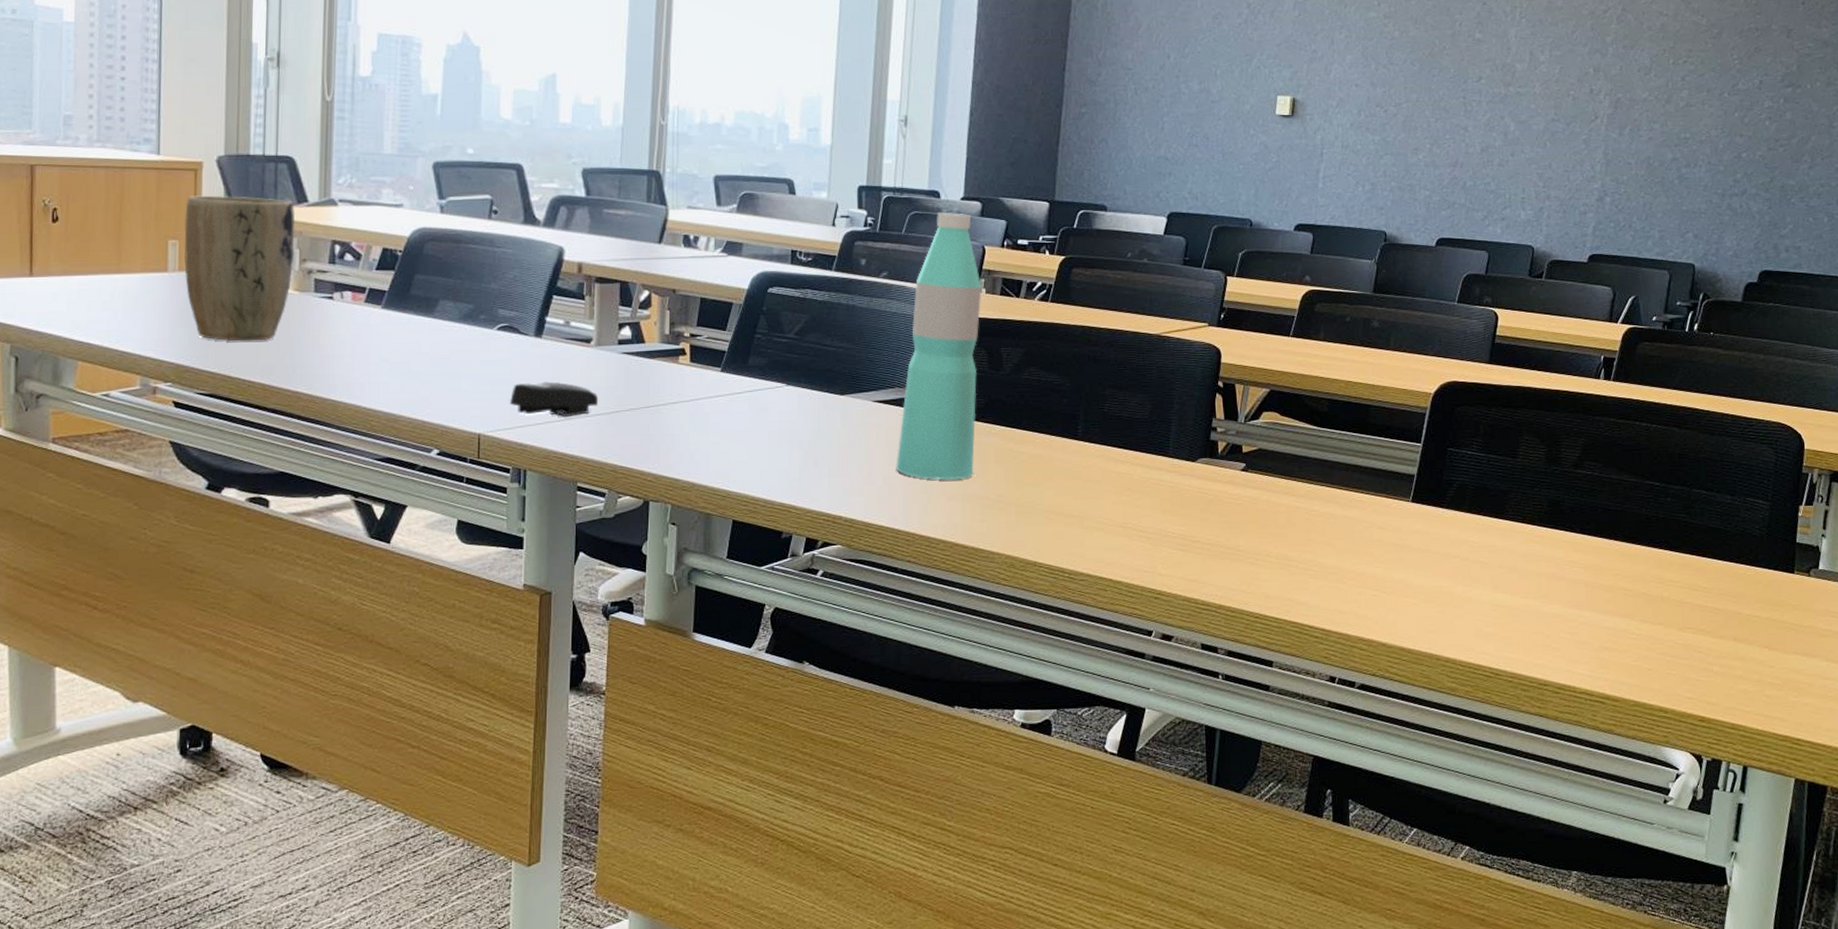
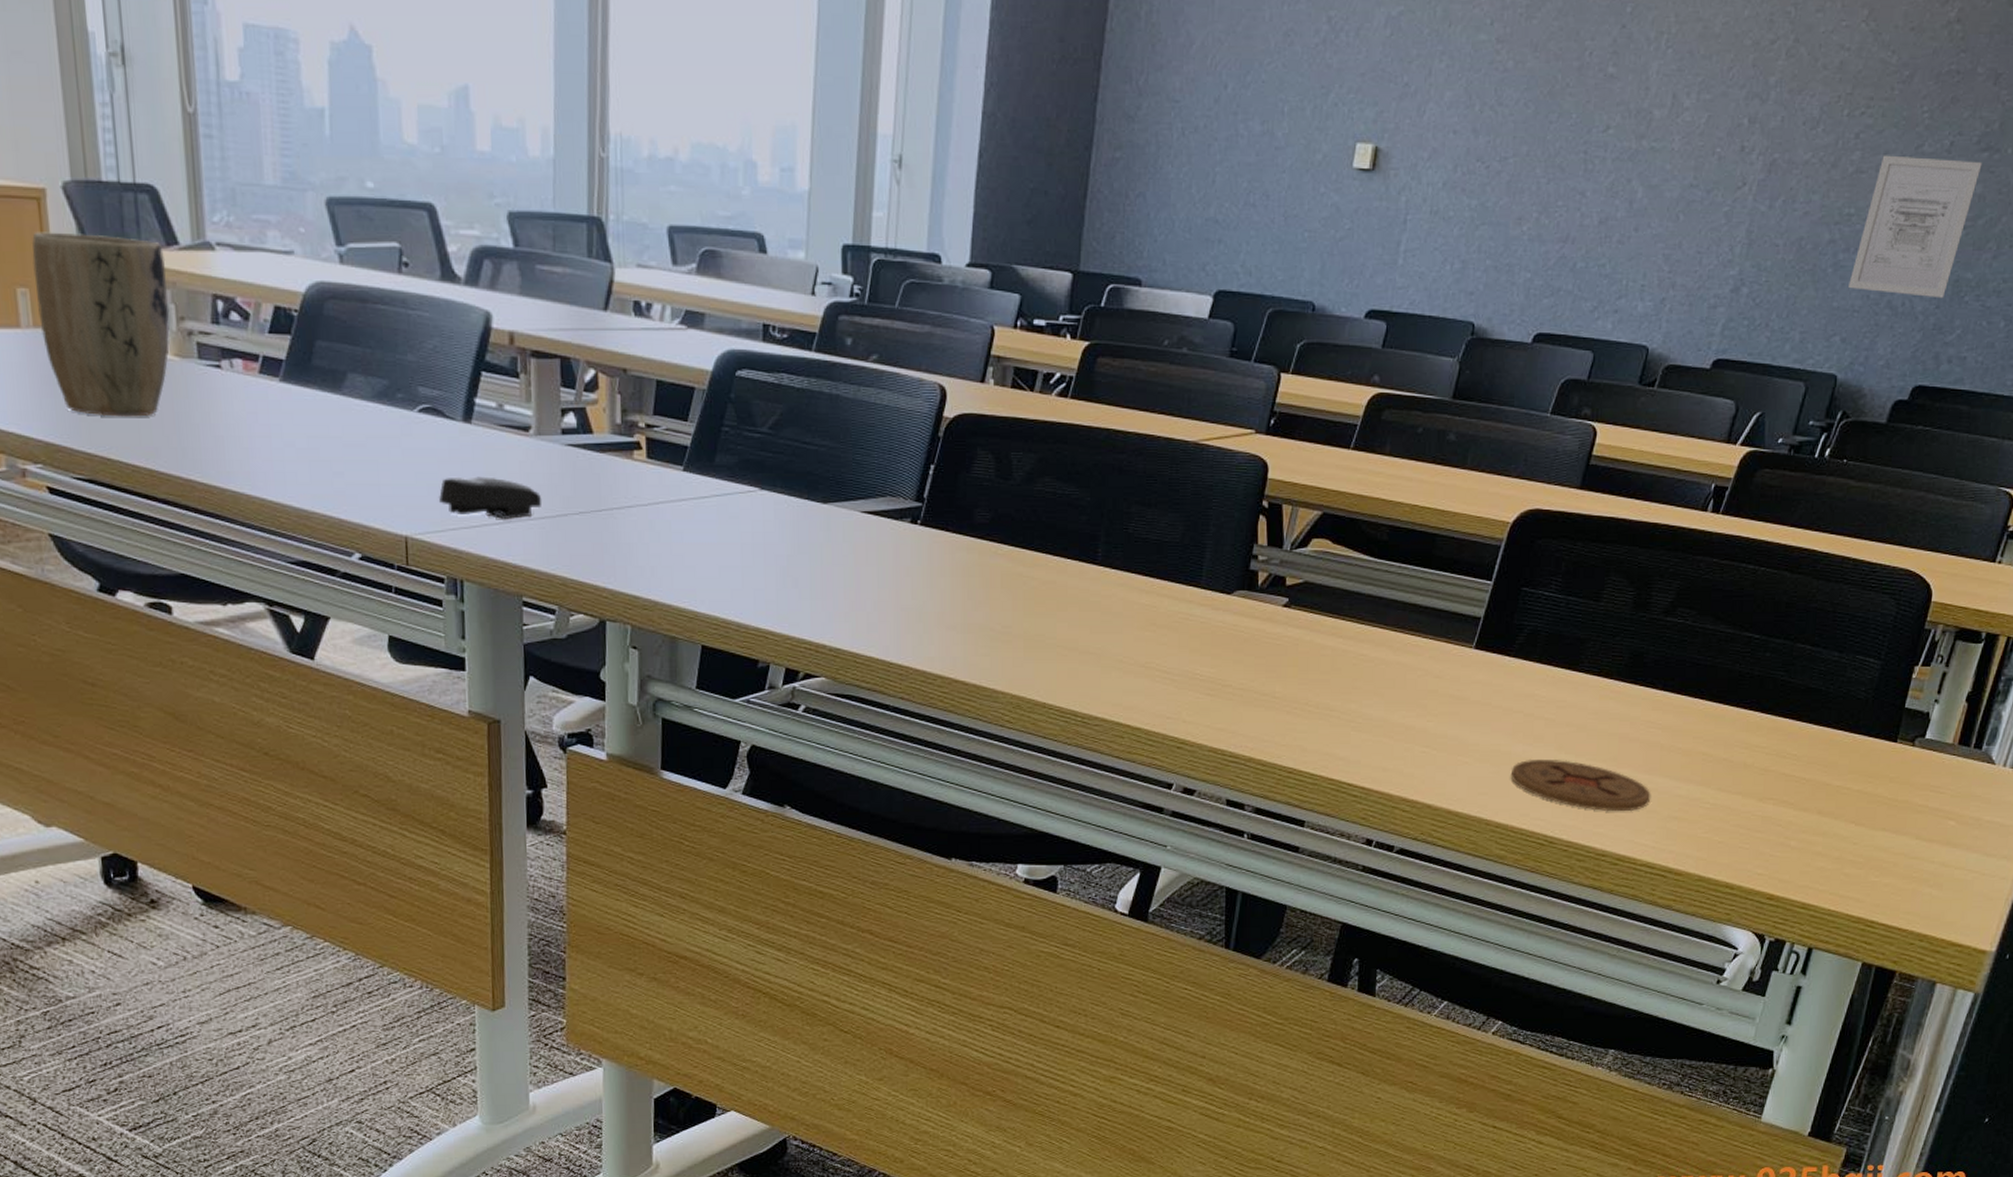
water bottle: present [896,212,982,480] -> none [887,281,990,606]
coaster: none [1454,598,1582,645] -> present [1510,759,1651,812]
wall art: none [1693,92,1788,201] -> present [1848,155,1982,299]

